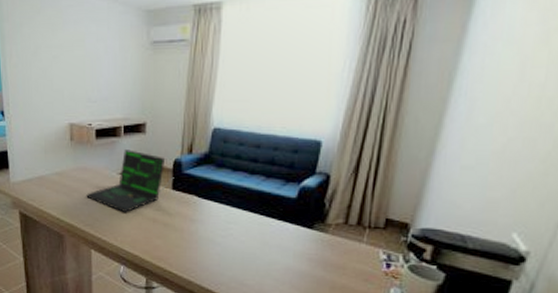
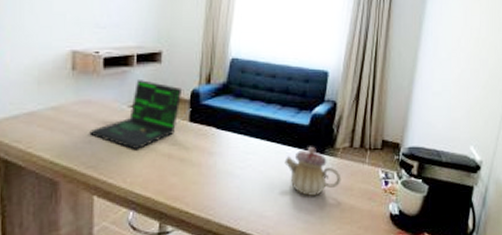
teapot: none [268,220,332,270] -> present [284,146,341,196]

